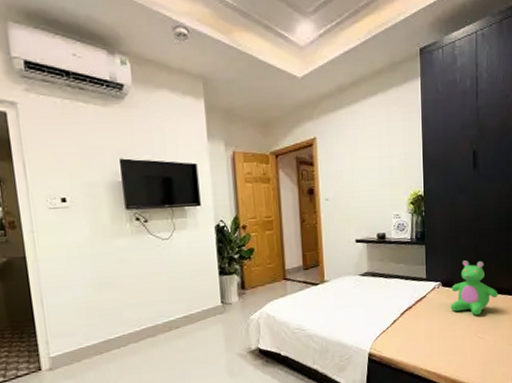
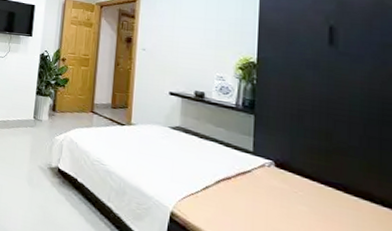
teddy bear: present [450,260,498,316] -> none [285,145,364,218]

